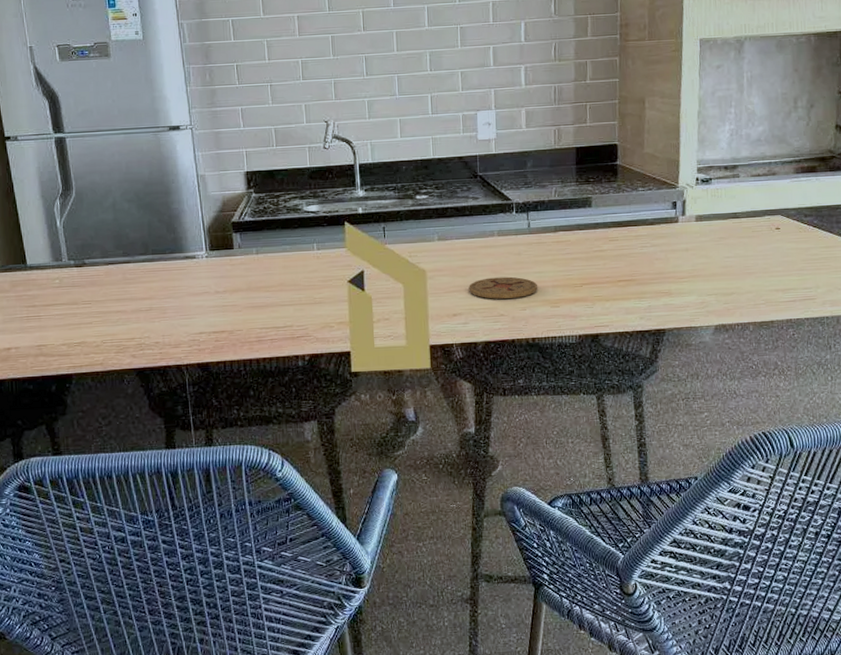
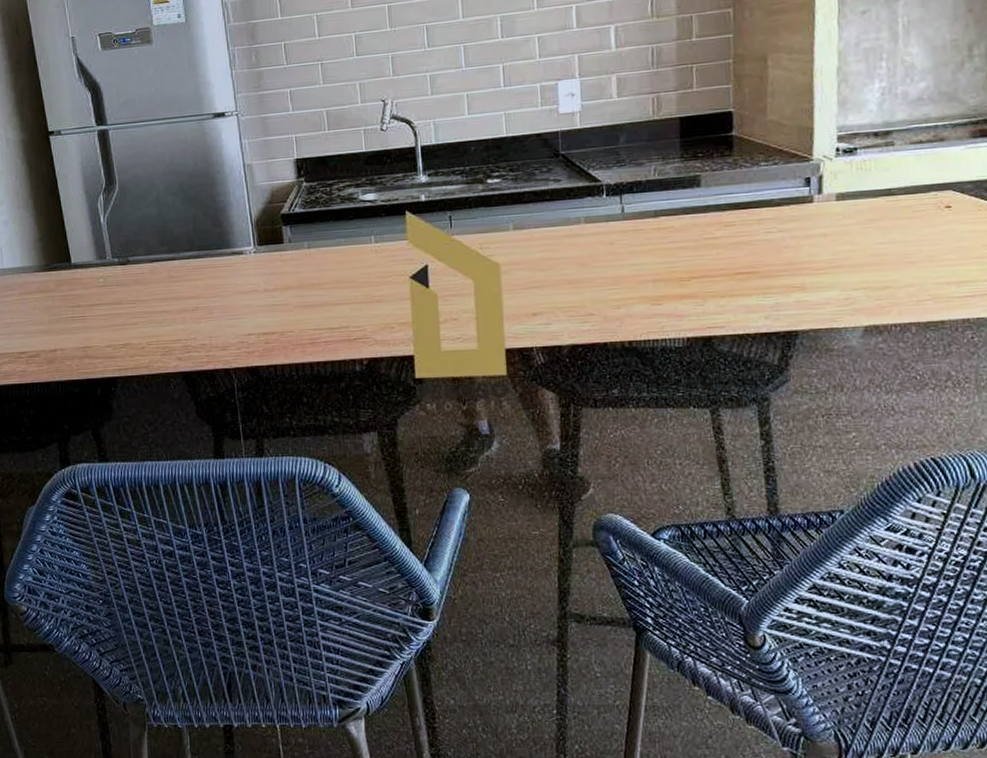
coaster: present [469,276,538,299] -> none [551,270,635,296]

